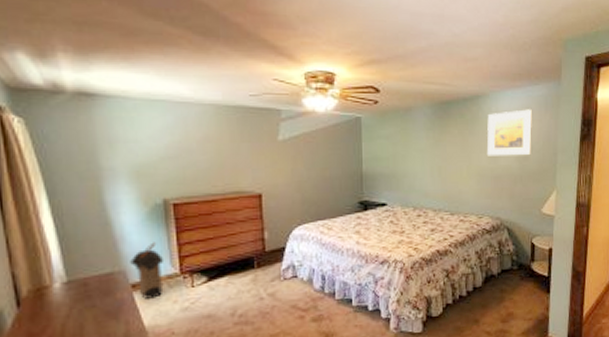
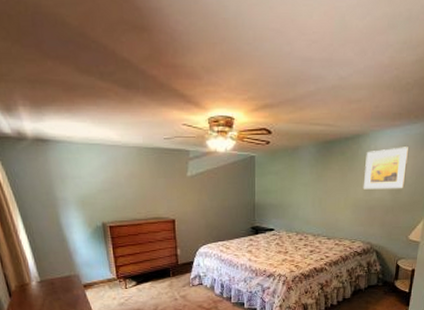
laundry hamper: present [130,242,165,299] -> none [81,255,105,296]

